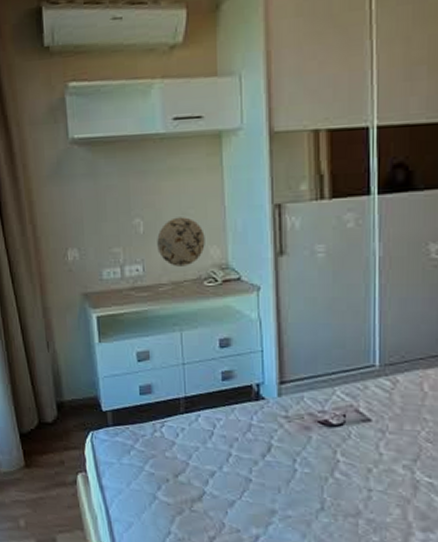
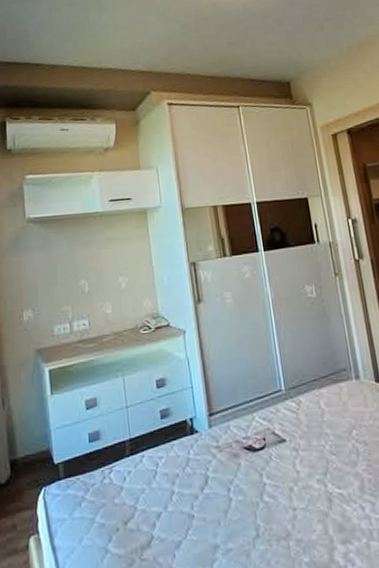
decorative plate: present [157,217,205,266] -> none [100,276,139,319]

